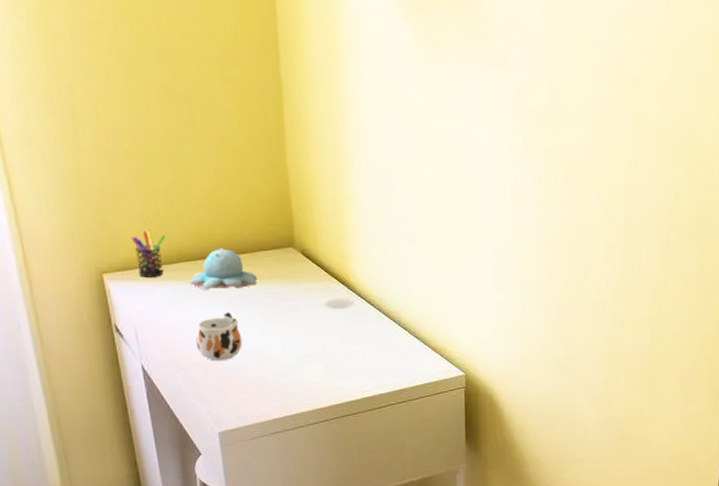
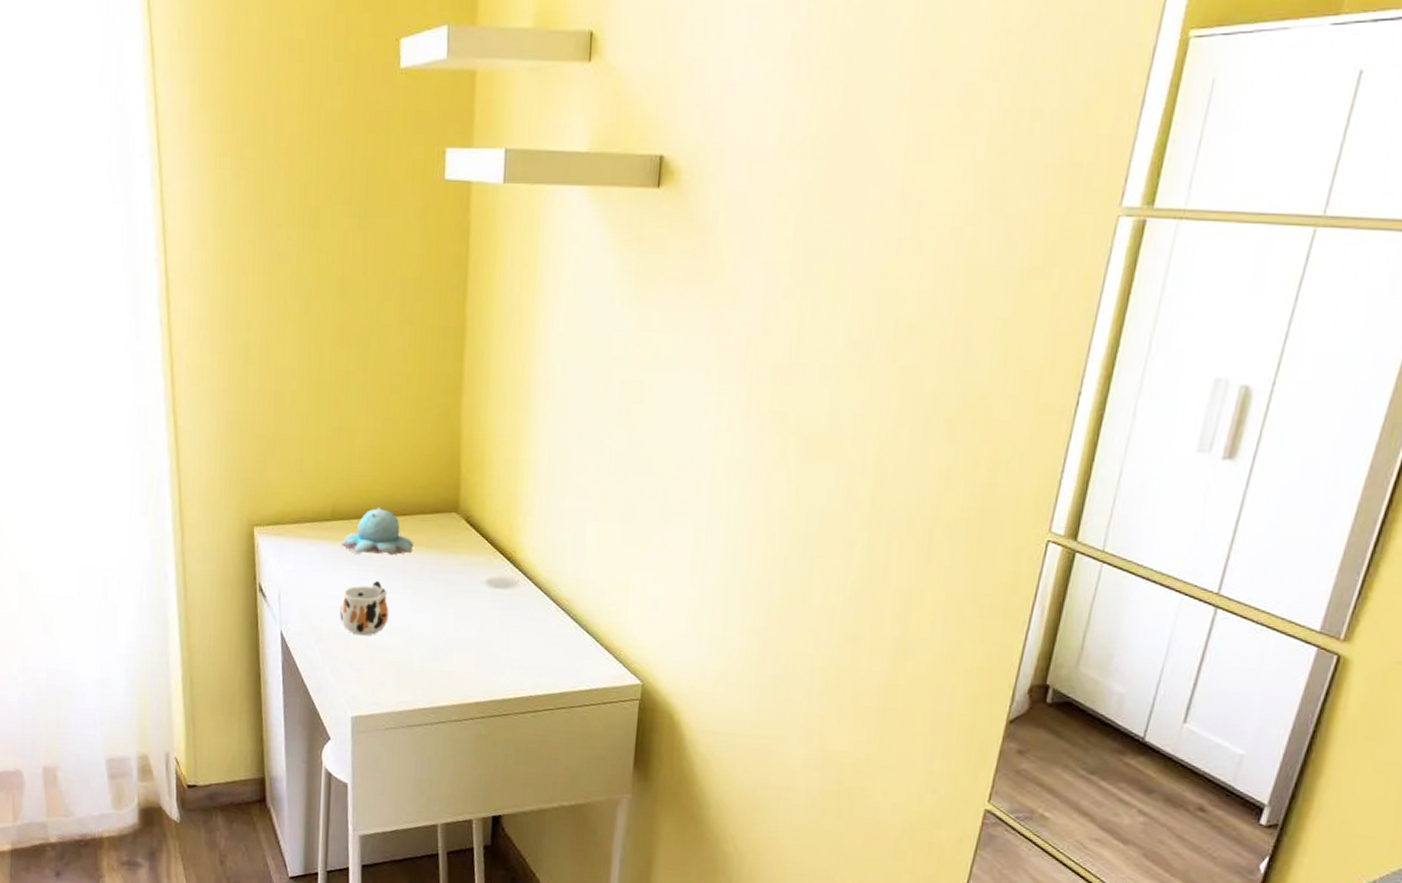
pen holder: present [131,230,165,277] -> none [286,482,322,535]

